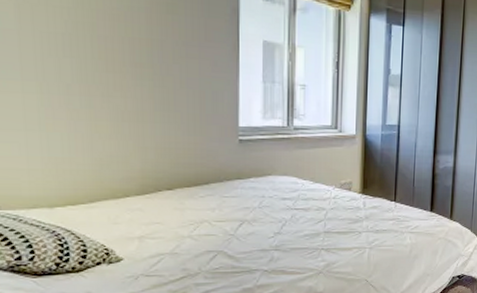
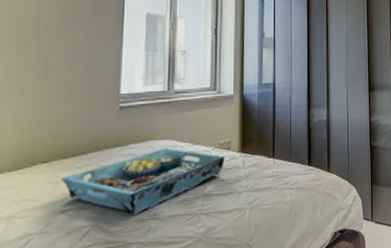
serving tray: none [186,184,345,244] -> present [61,148,225,215]

